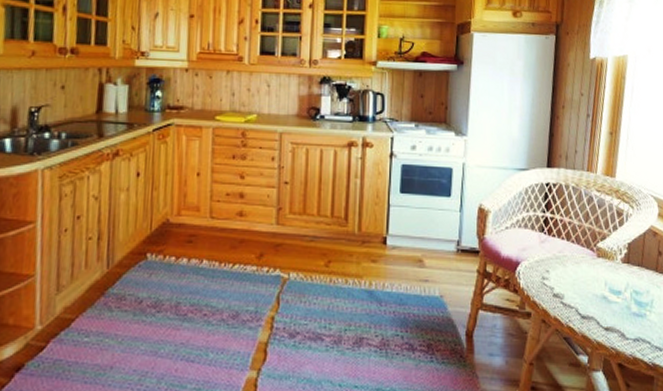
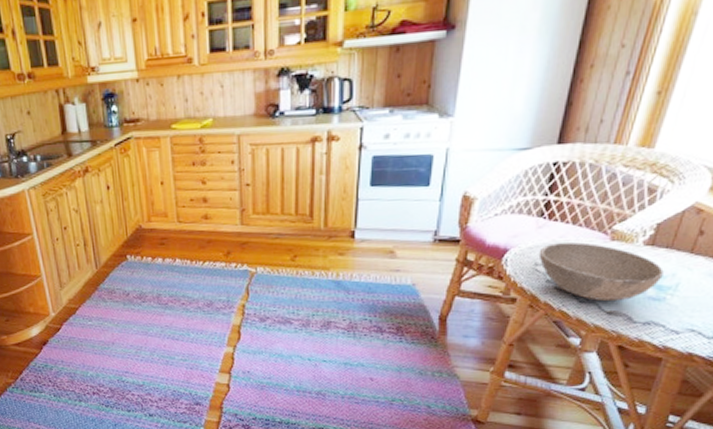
bowl: none [544,258,641,318] -> present [538,242,664,302]

